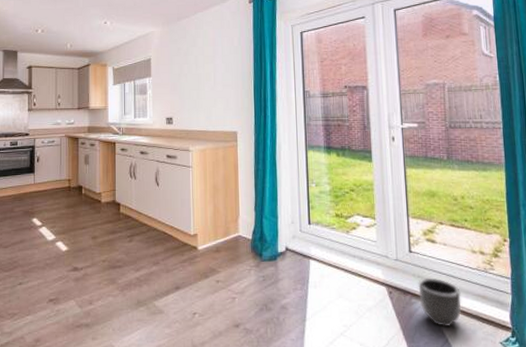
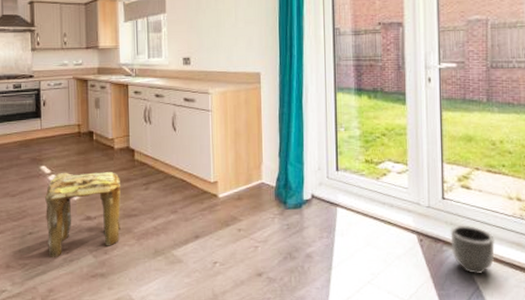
stool: none [35,224,106,308] -> present [45,172,121,258]

